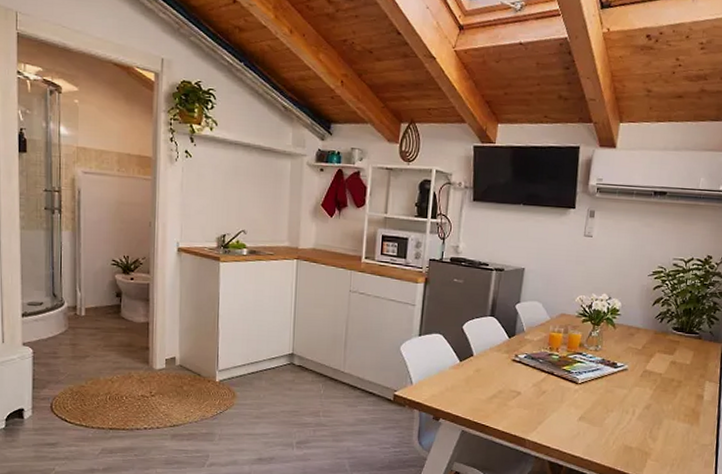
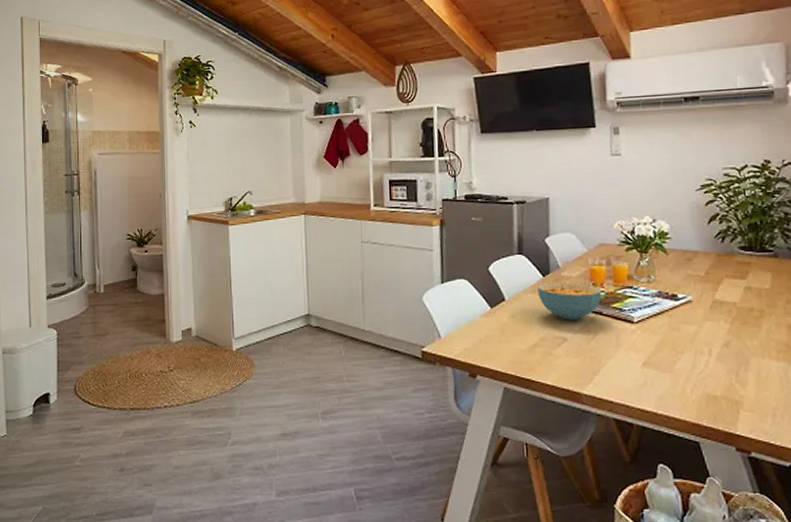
cereal bowl: none [502,343,556,378] -> present [538,281,602,320]

